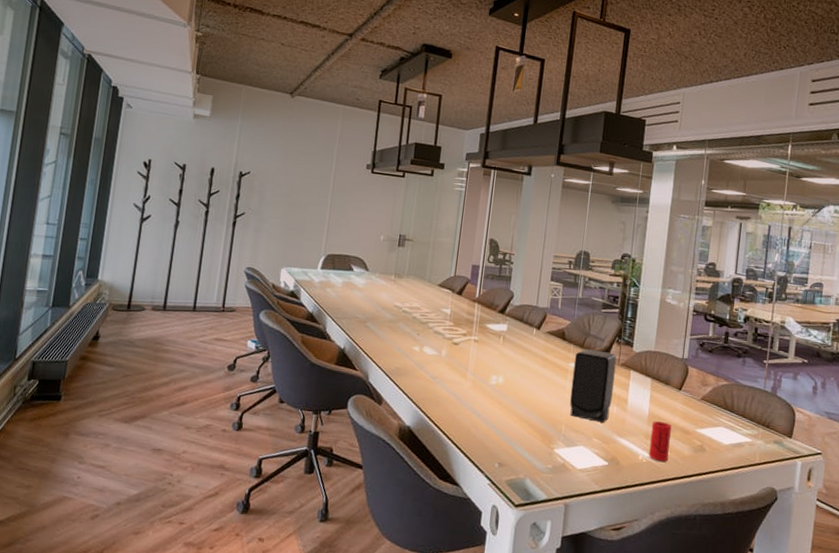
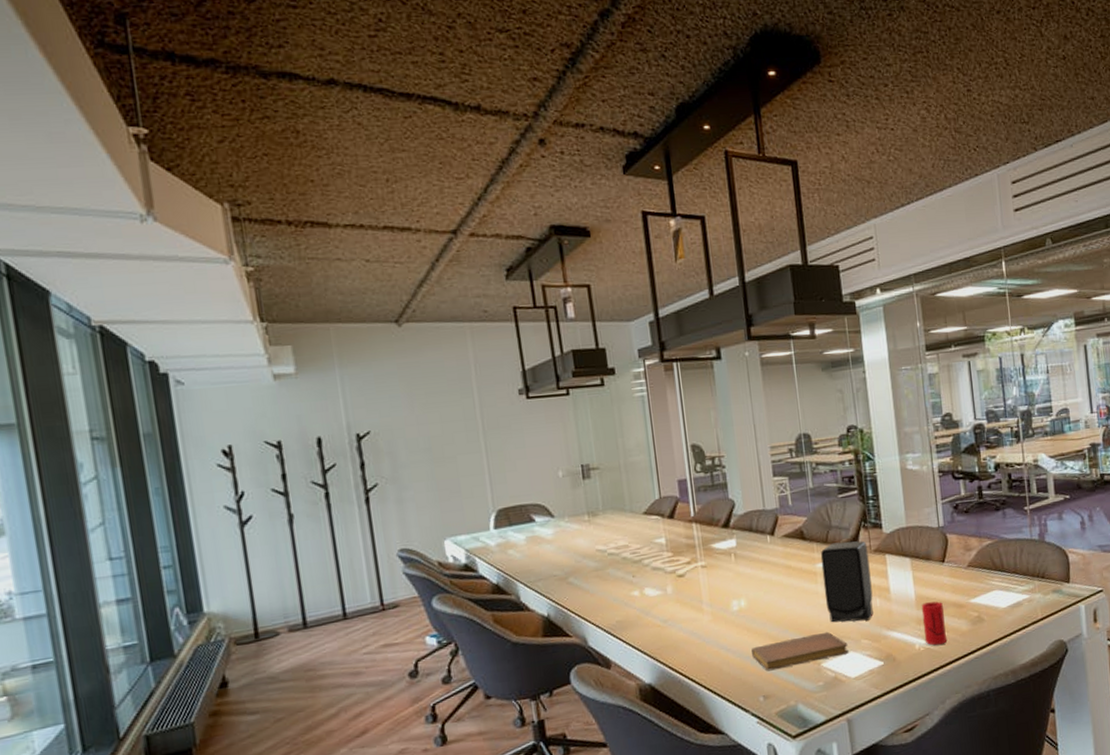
notebook: none [498,419,581,447] -> present [751,631,849,671]

